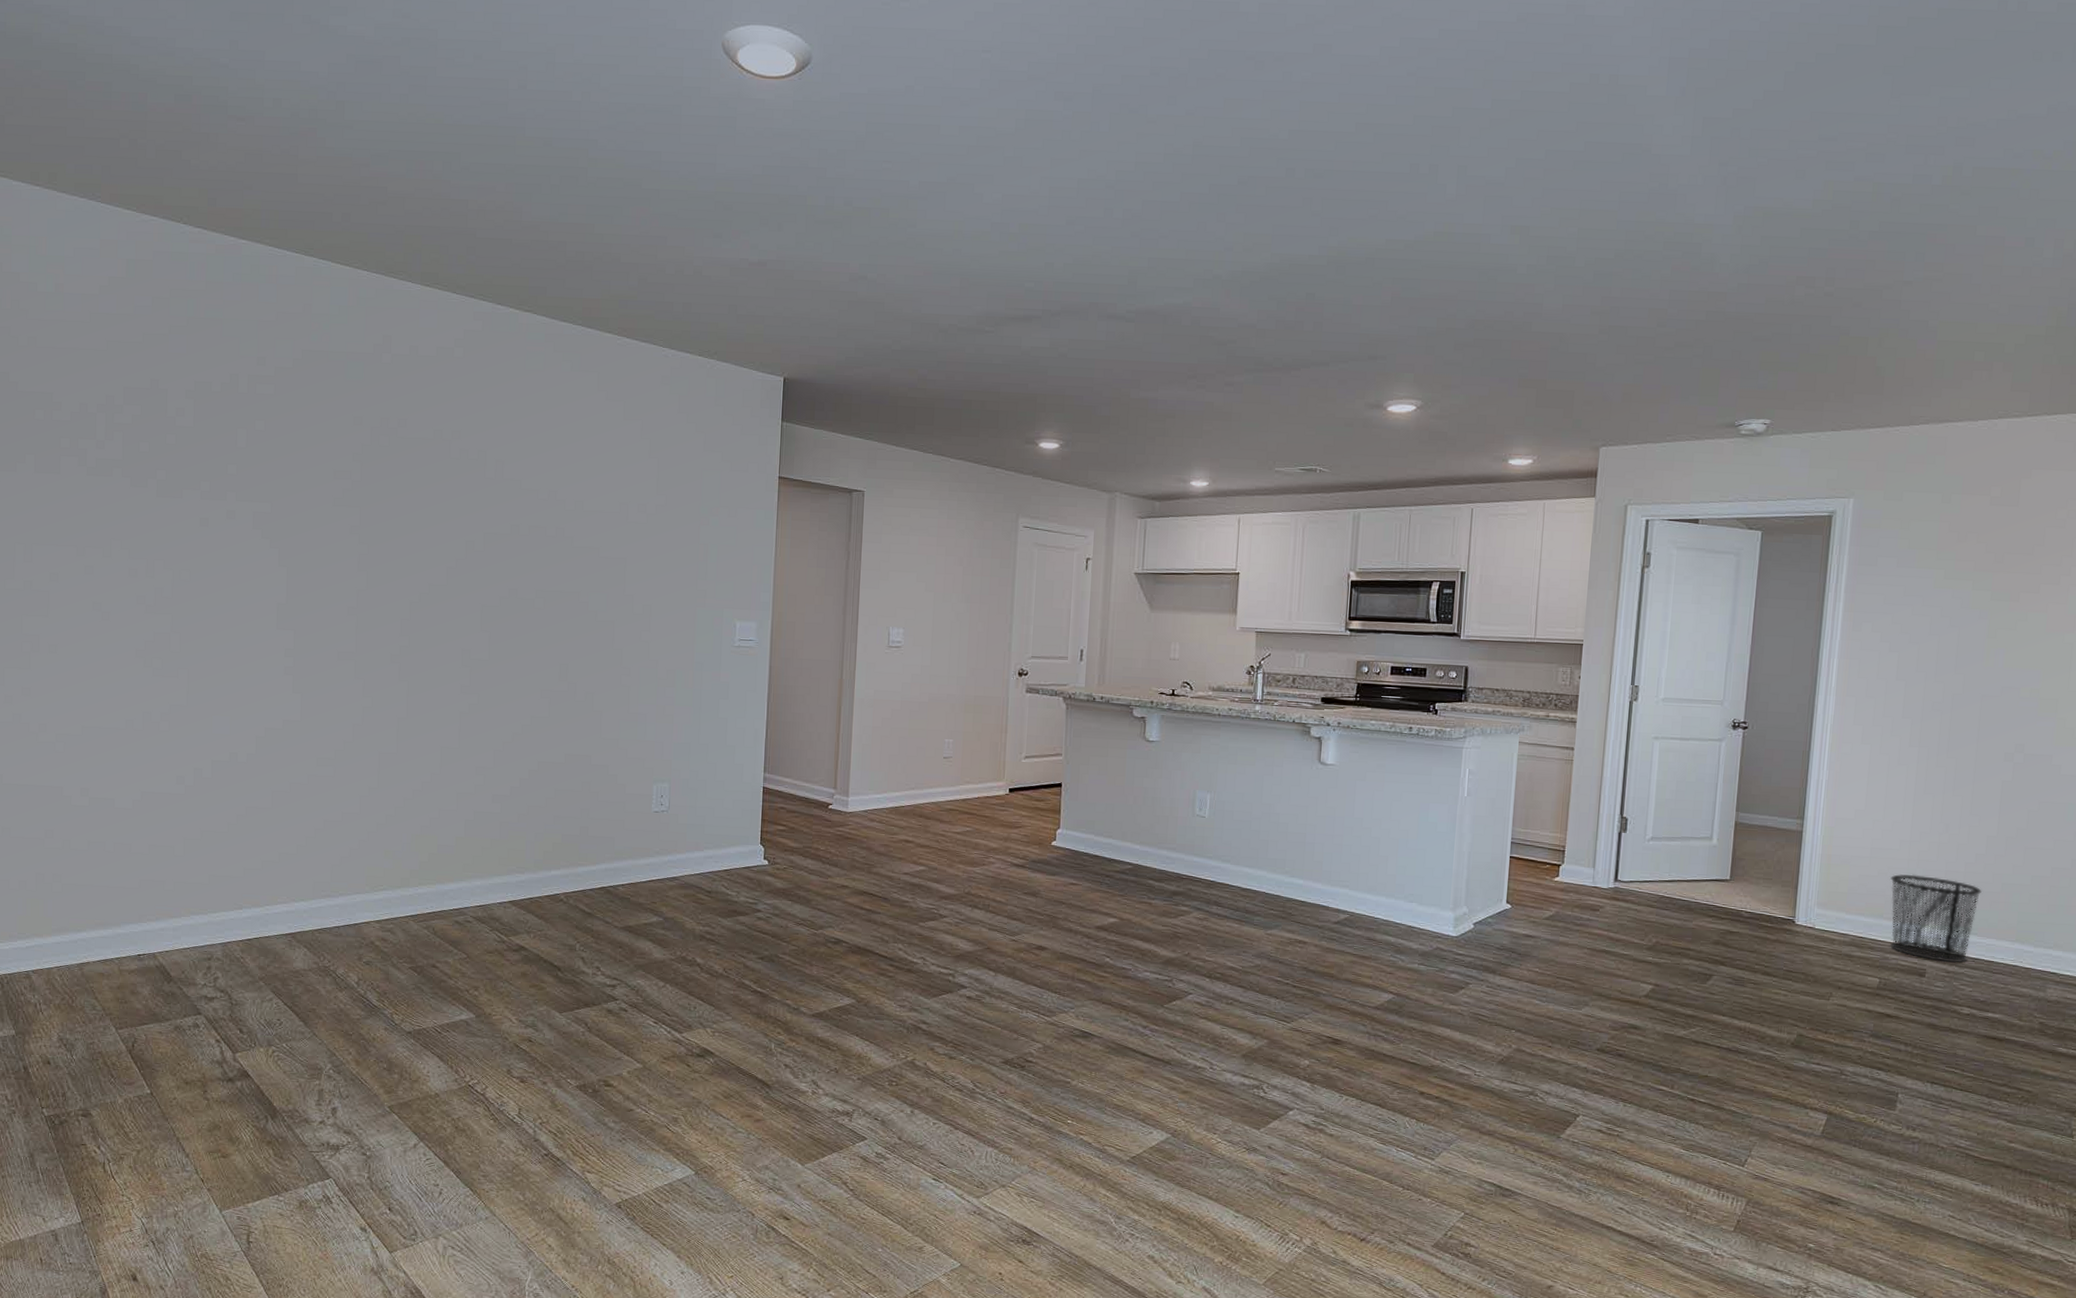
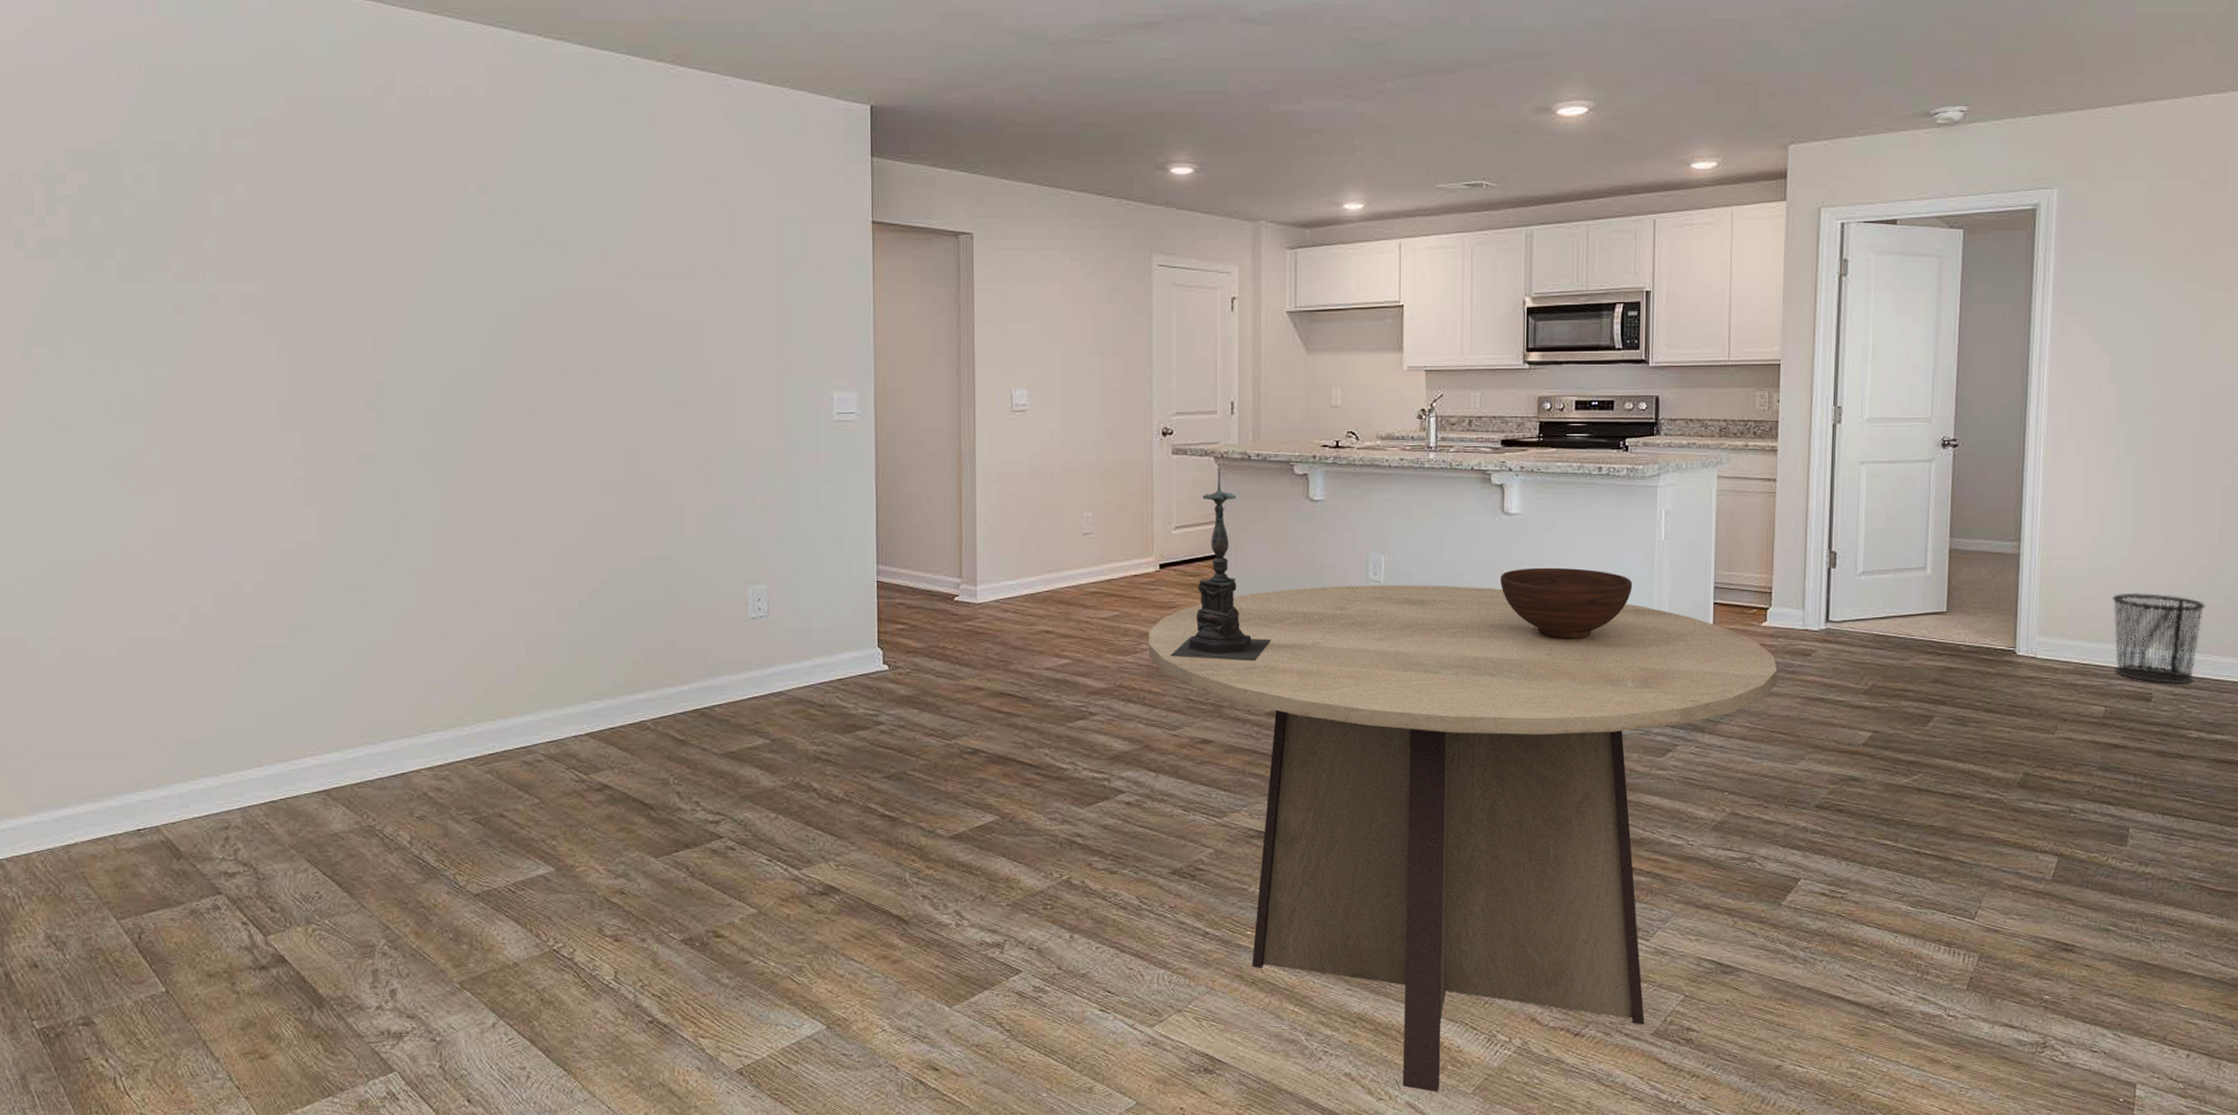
dining table: none [995,818,1567,1280] -> present [1149,585,1778,1092]
candle holder: none [1013,707,1105,879] -> present [1170,468,1272,660]
bowl: none [1314,813,1436,881] -> present [1500,567,1633,639]

